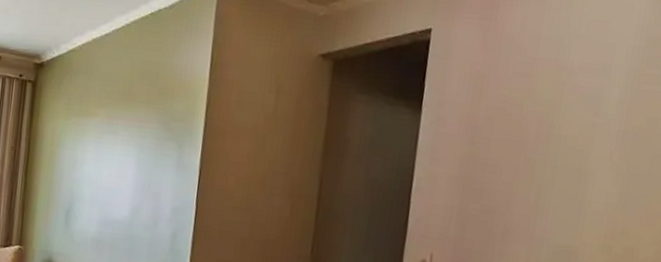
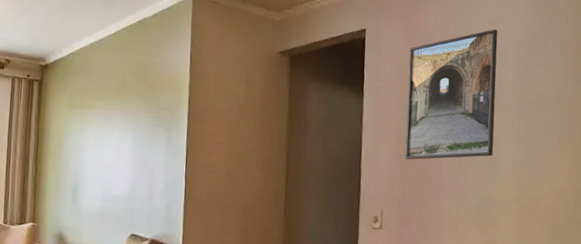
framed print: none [467,32,605,194] -> present [405,29,498,160]

